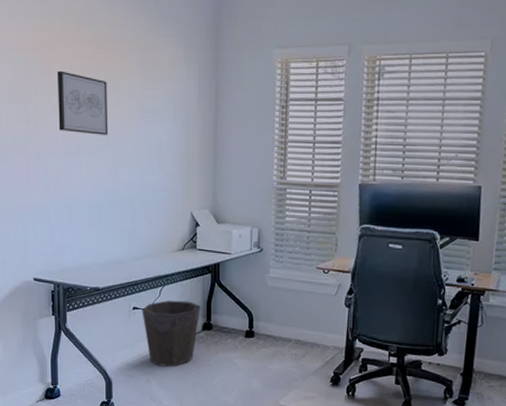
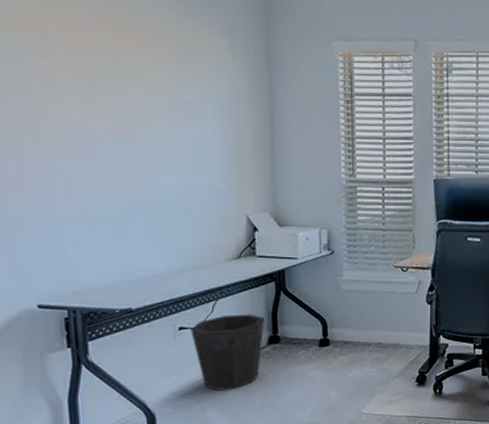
wall art: present [58,70,108,135] -> none [60,56,135,132]

